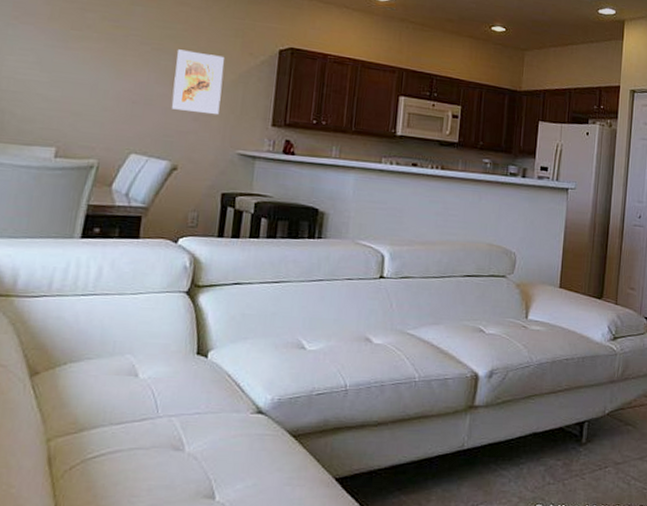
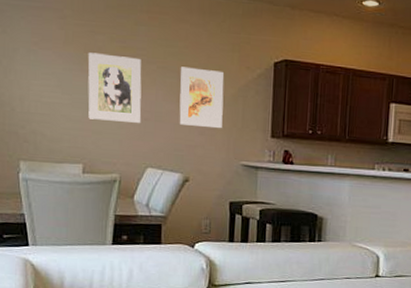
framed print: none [68,30,135,106] -> present [87,52,142,123]

